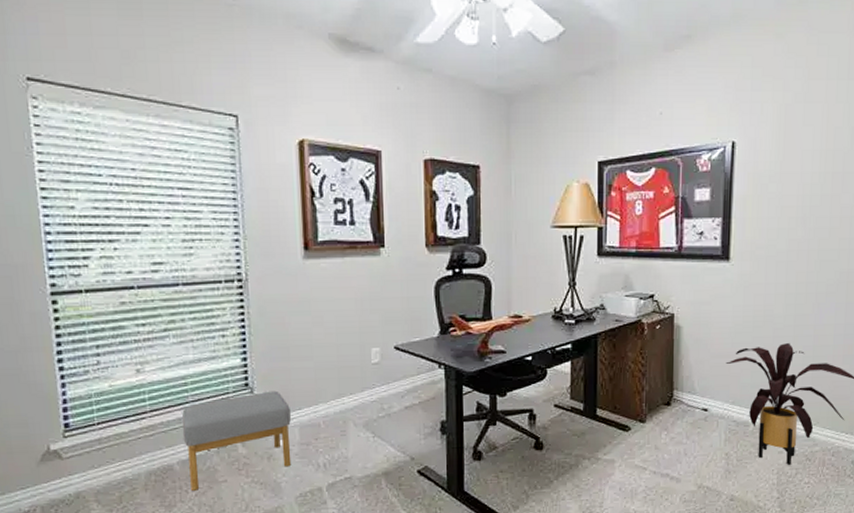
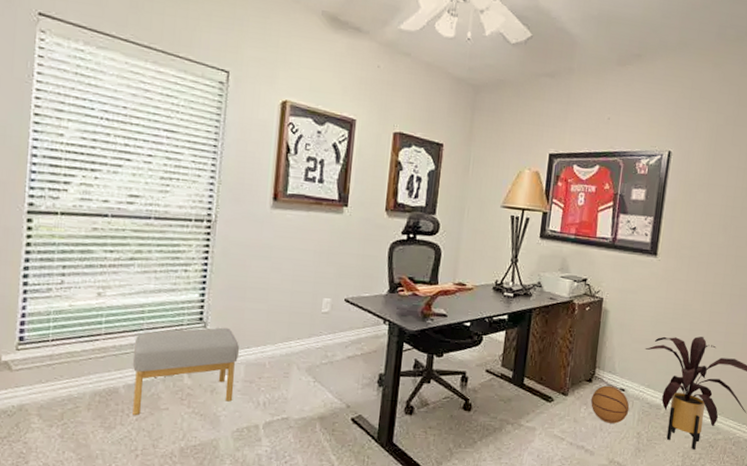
basketball: none [671,407,714,447] -> present [590,385,630,424]

